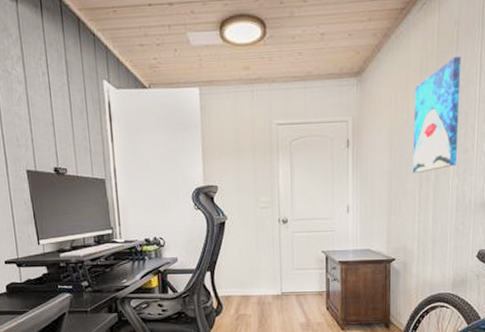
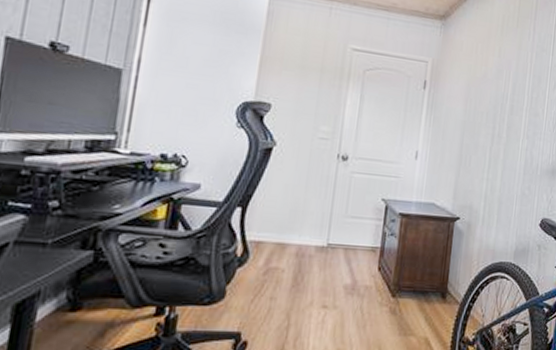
wall art: present [412,56,461,174] -> none [485,23,539,130]

